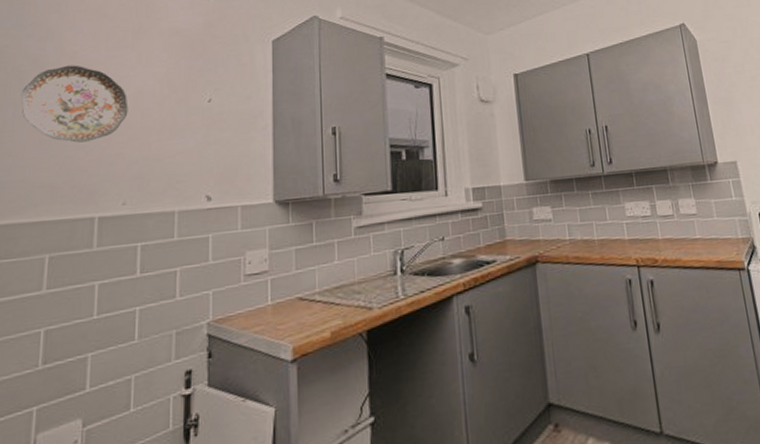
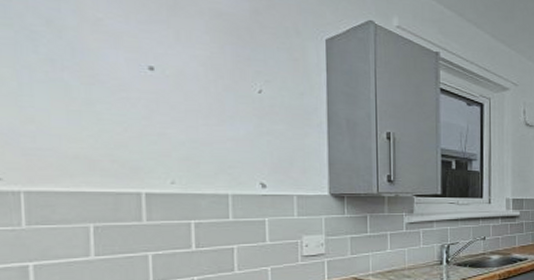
decorative plate: present [20,65,129,143] -> none [36,32,170,118]

